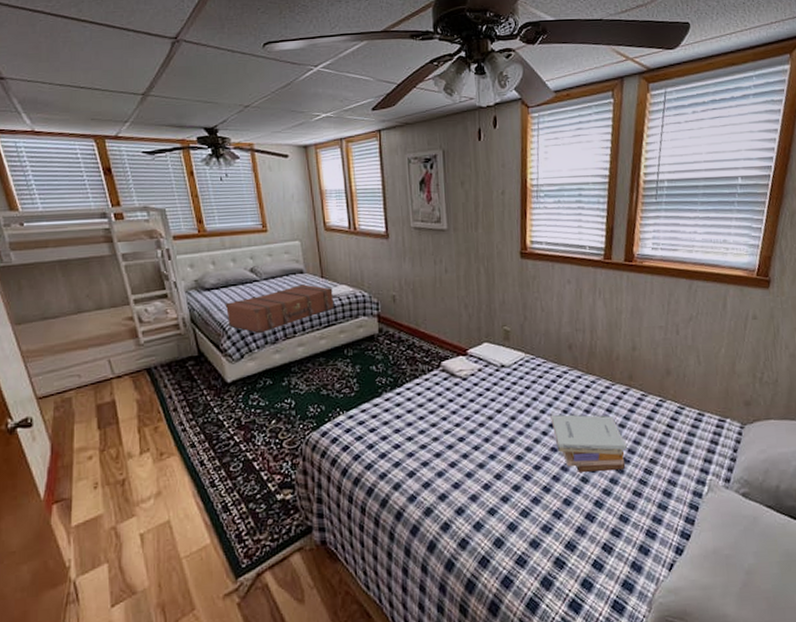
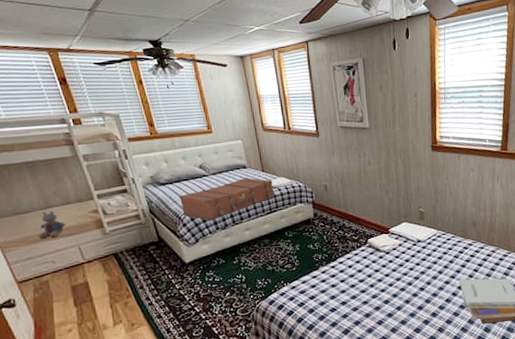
stuffed animal: none [66,316,97,349] -> present [39,211,66,239]

